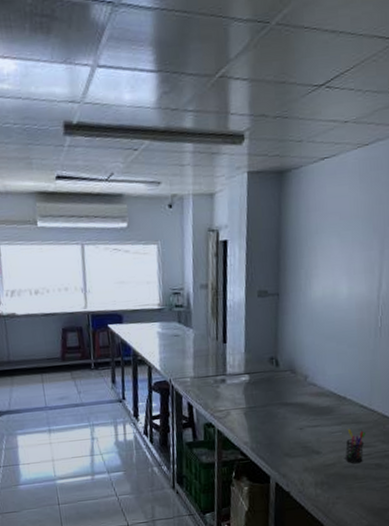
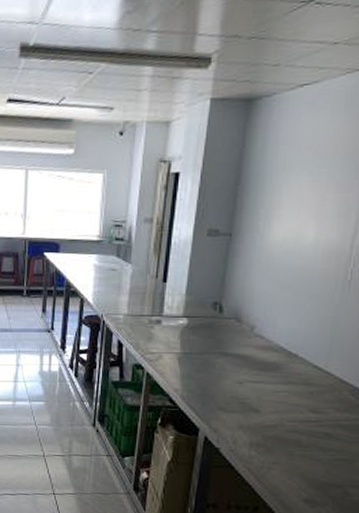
pen holder: present [345,429,365,464] -> none [288,390,316,430]

